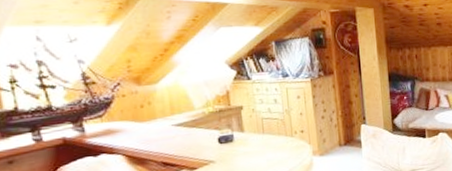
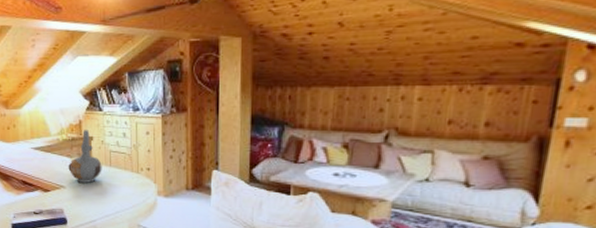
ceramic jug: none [218,100,255,155] -> present [69,130,102,183]

